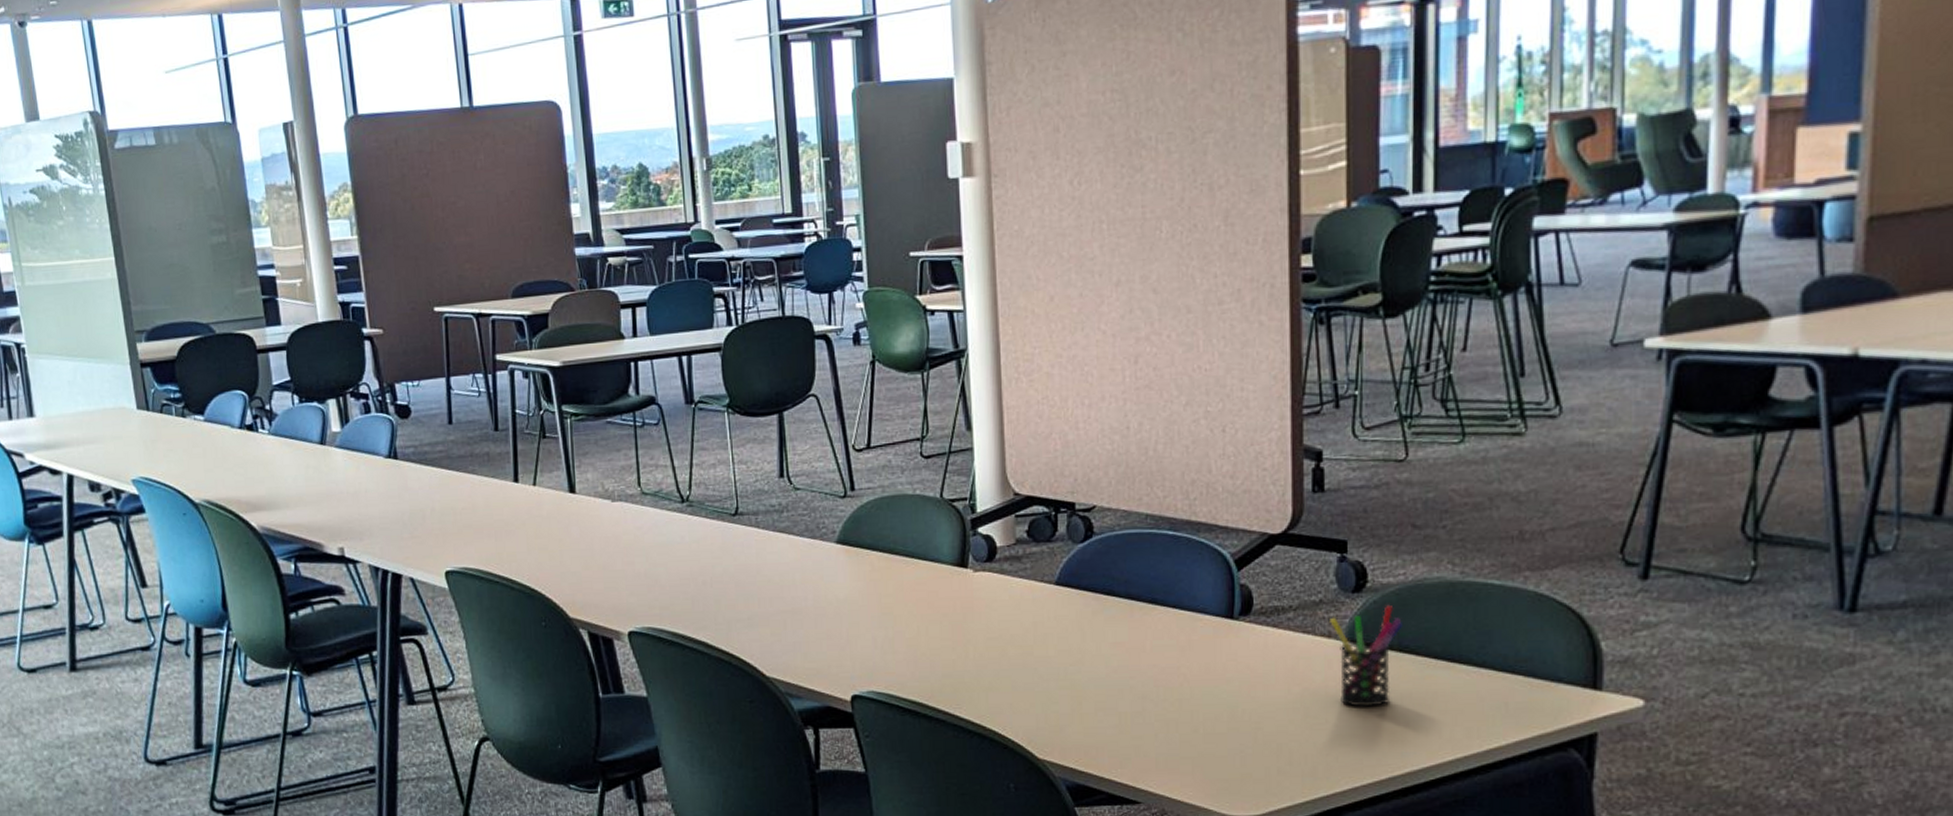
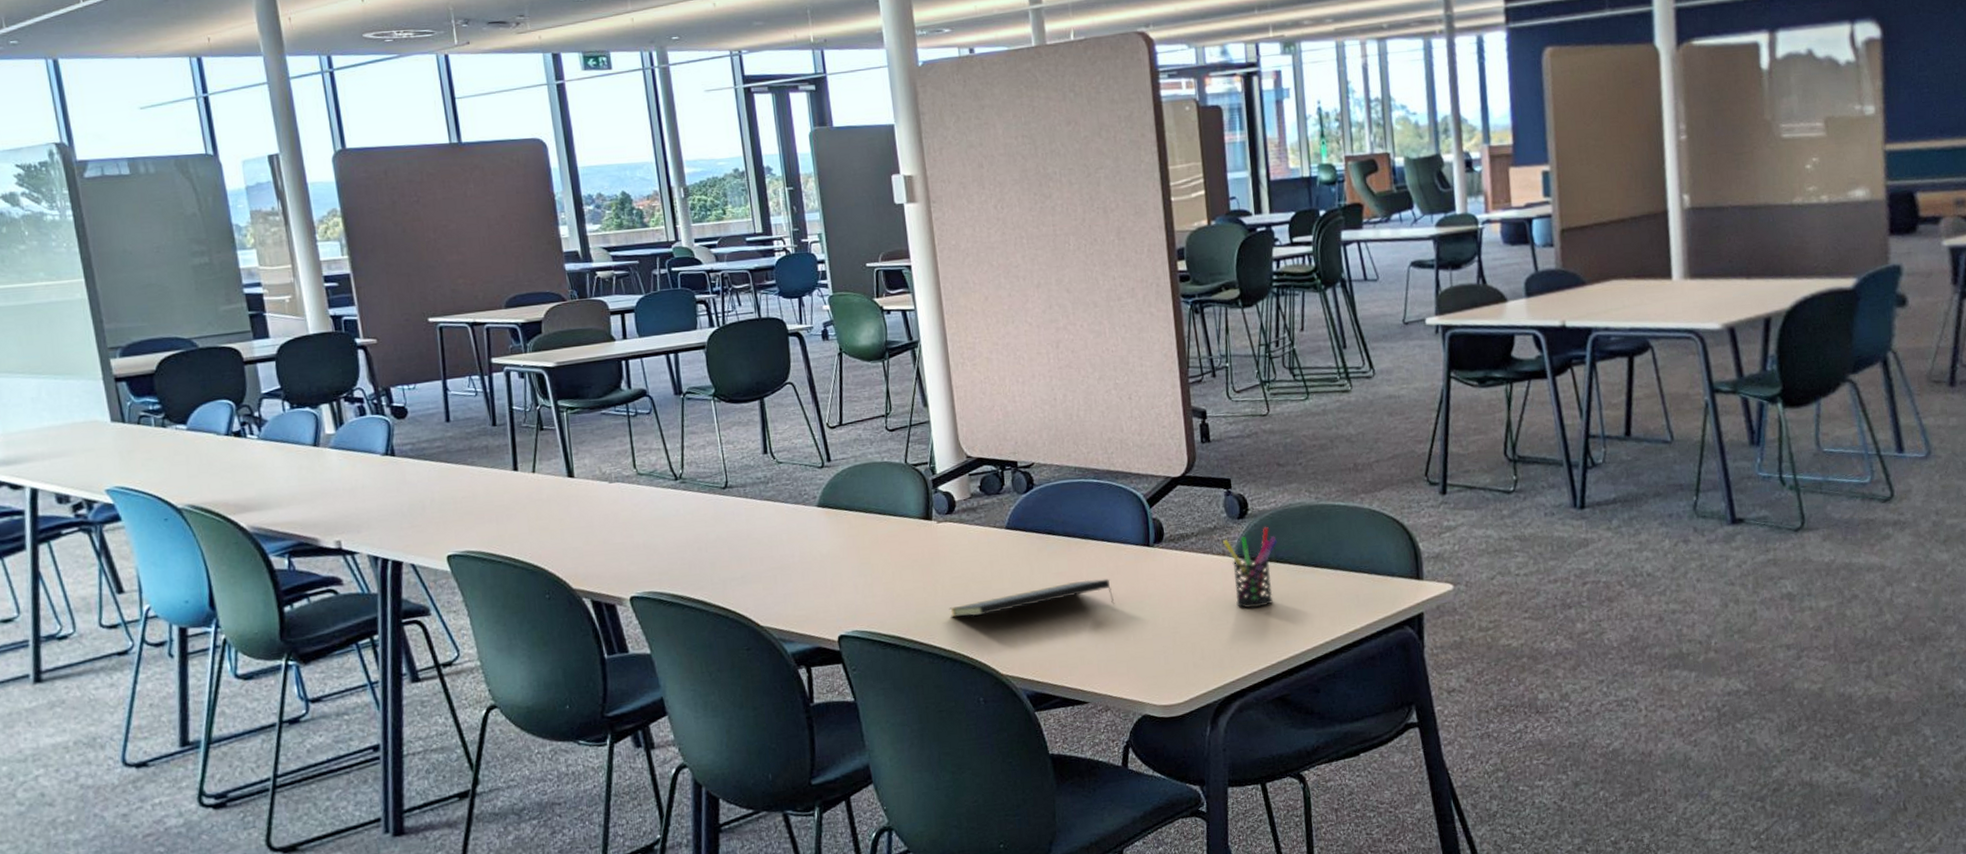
notepad: none [980,654,1184,688] -> present [949,578,1115,617]

